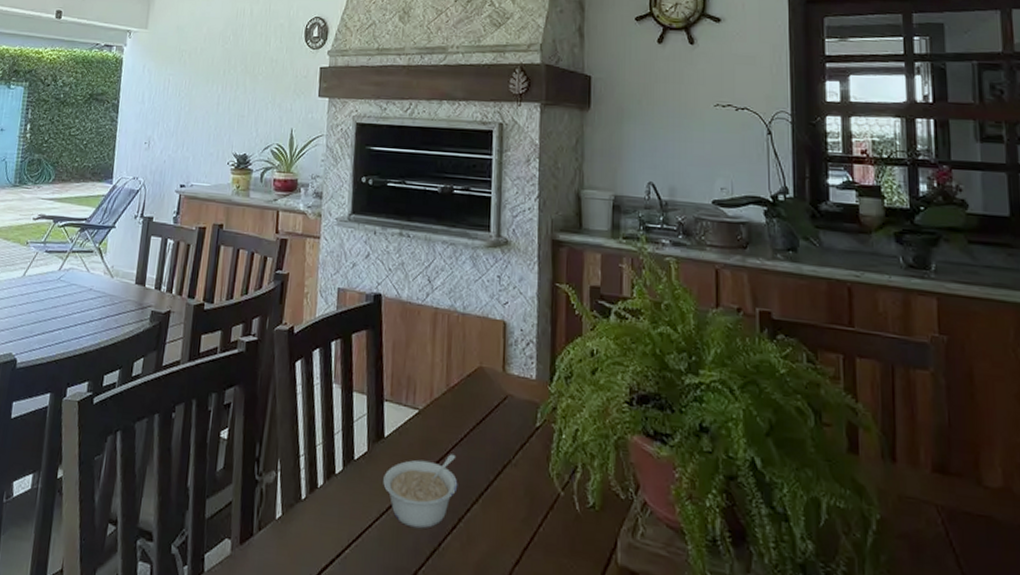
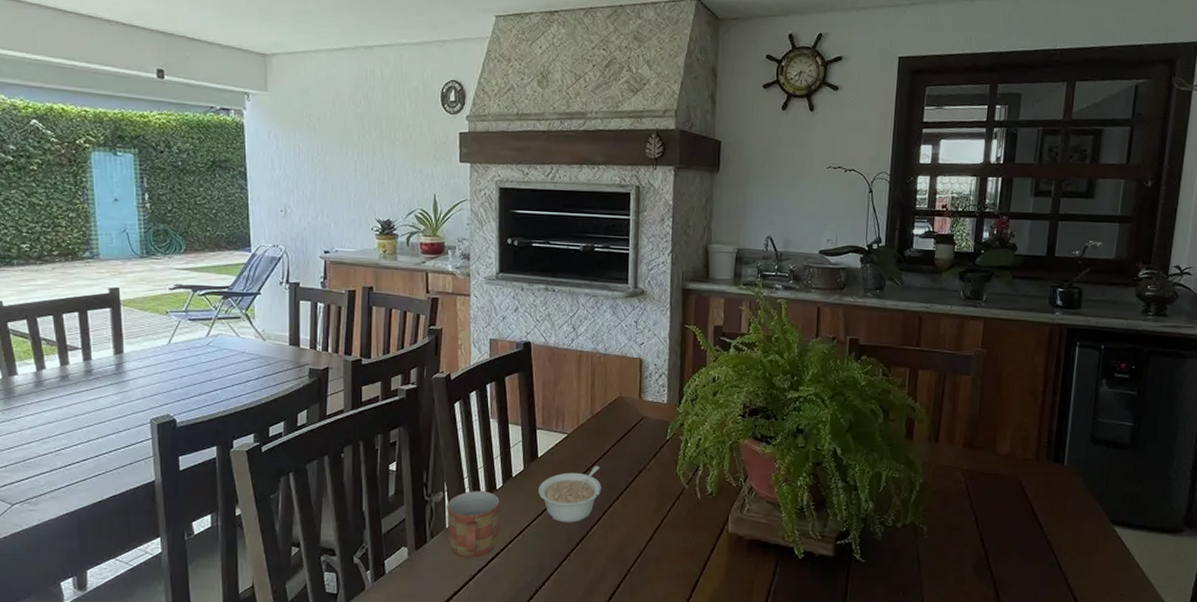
mug: none [276,473,339,564] -> present [447,491,500,558]

